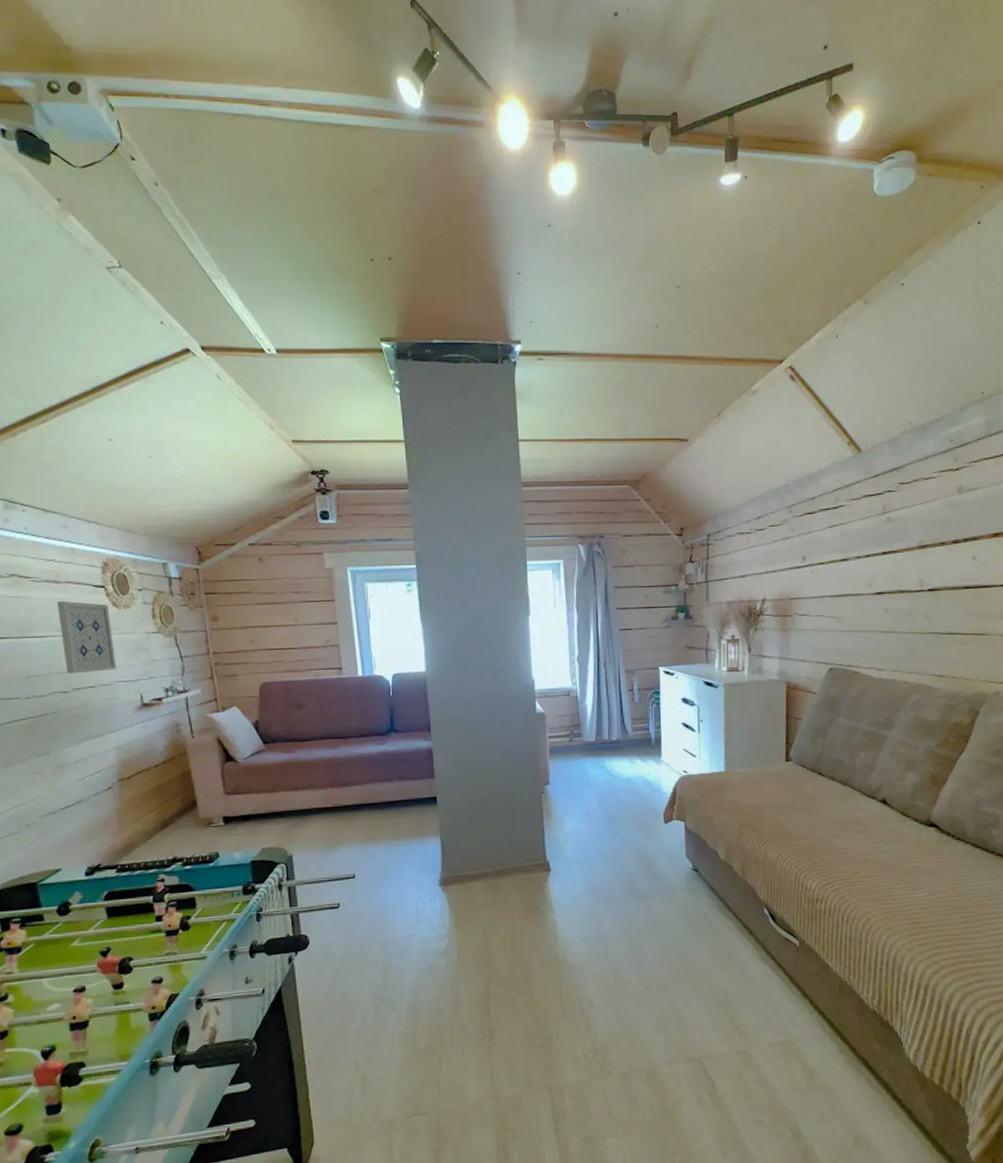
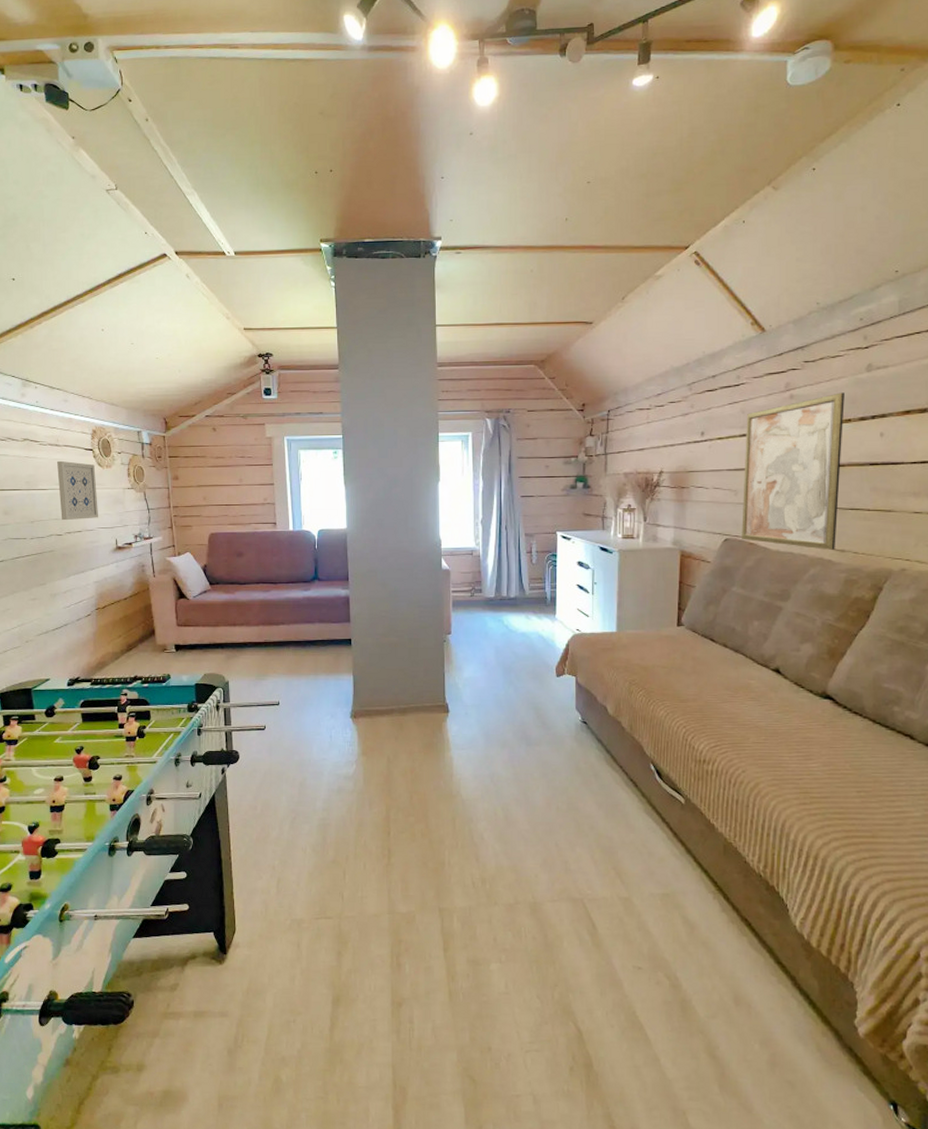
wall art: none [845,515,939,676] -> present [741,392,845,550]

